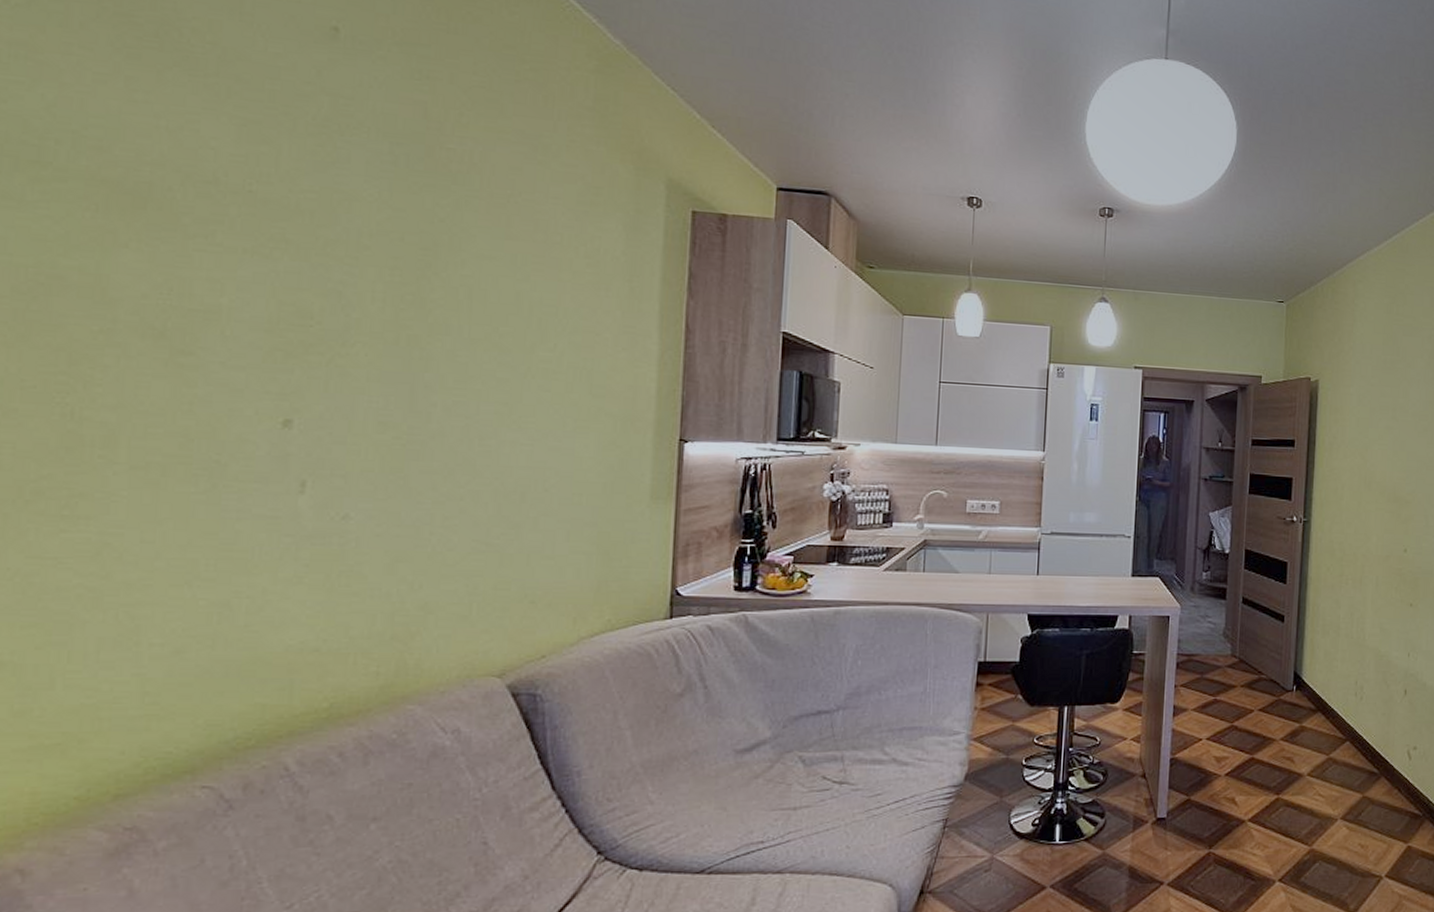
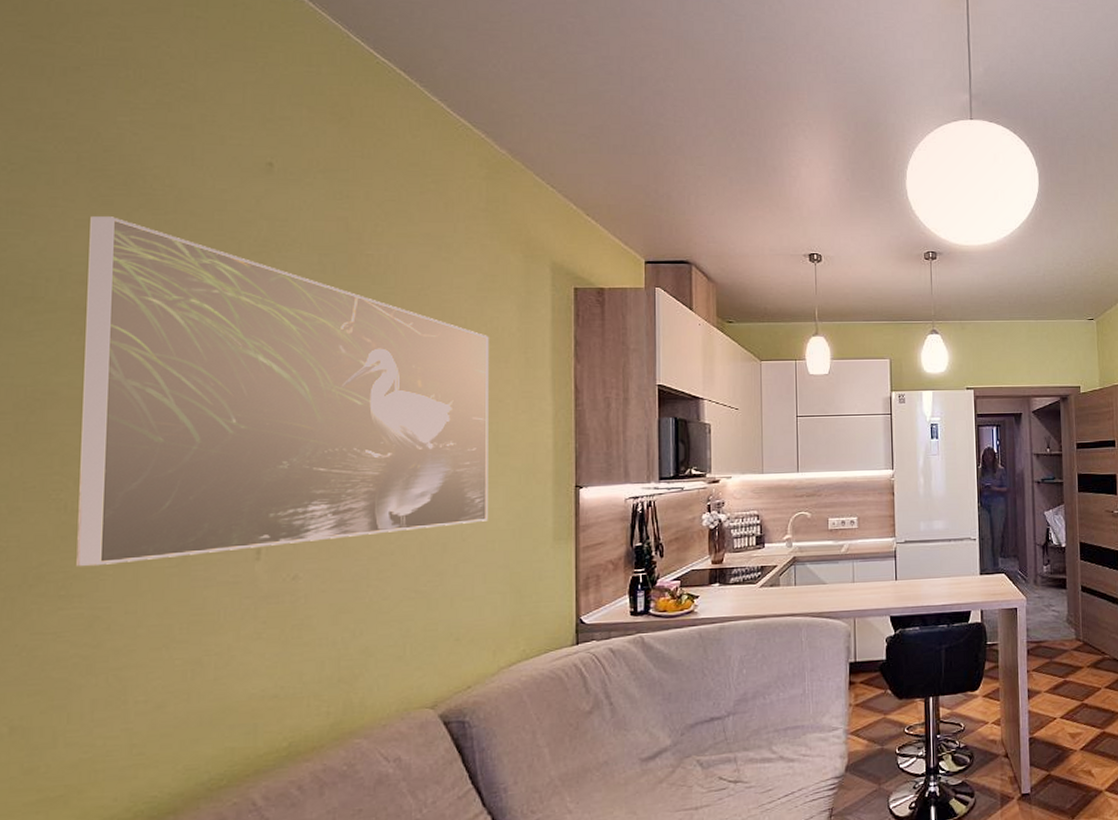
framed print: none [83,70,588,485] -> present [76,216,489,566]

